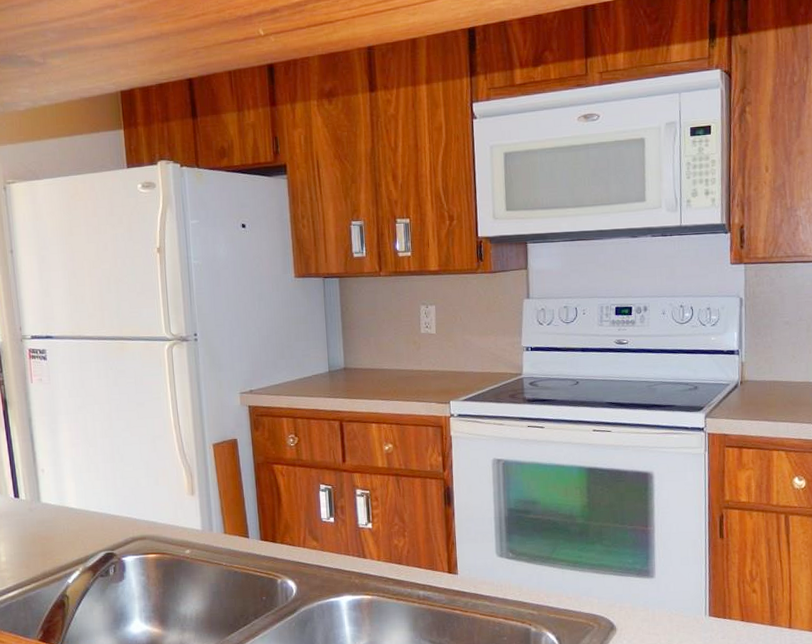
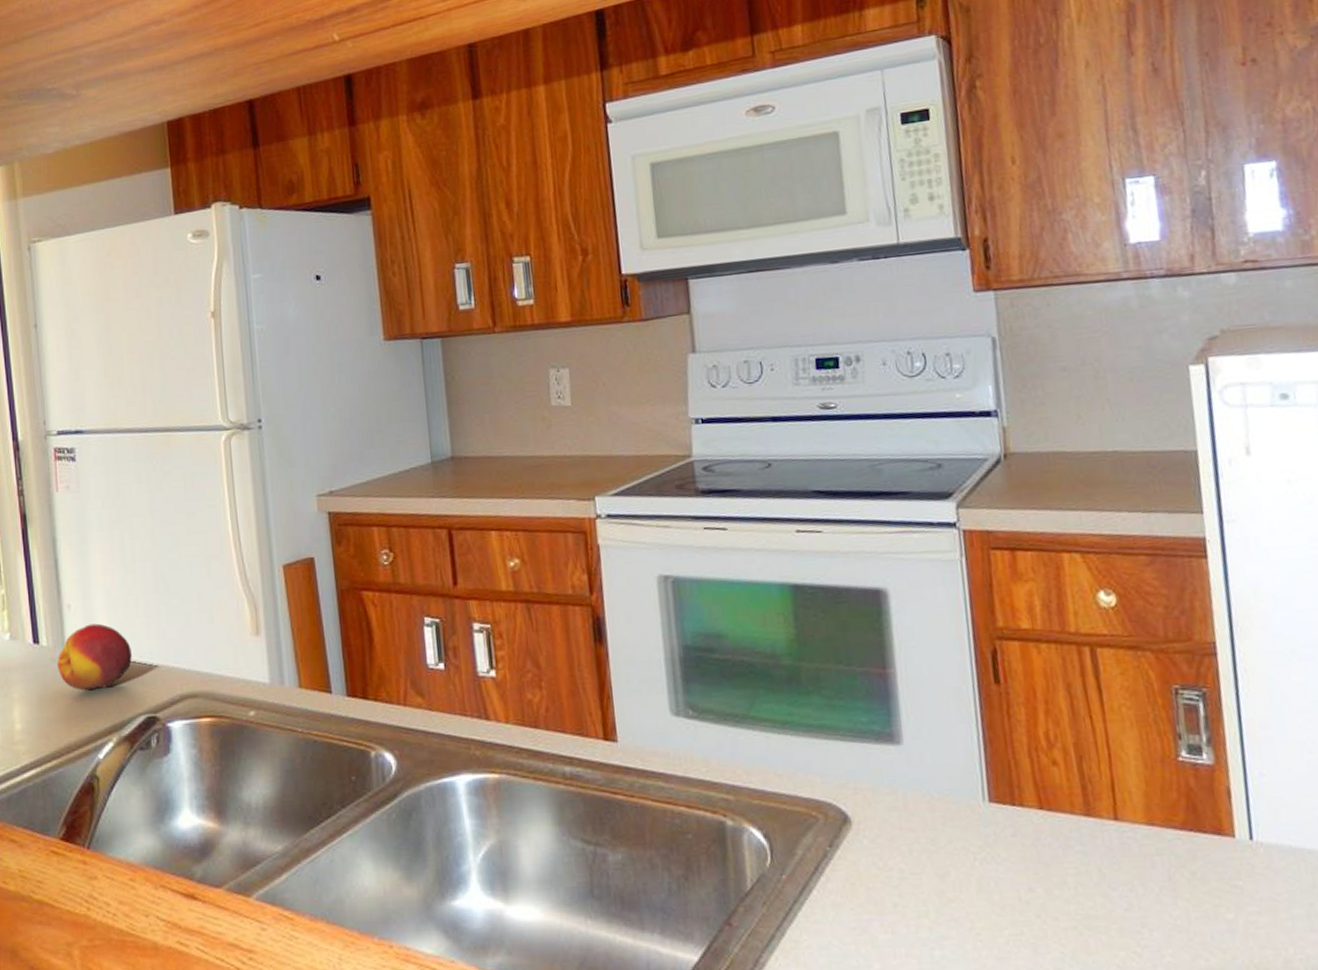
fruit: none [33,484,94,534] -> present [56,623,132,691]

